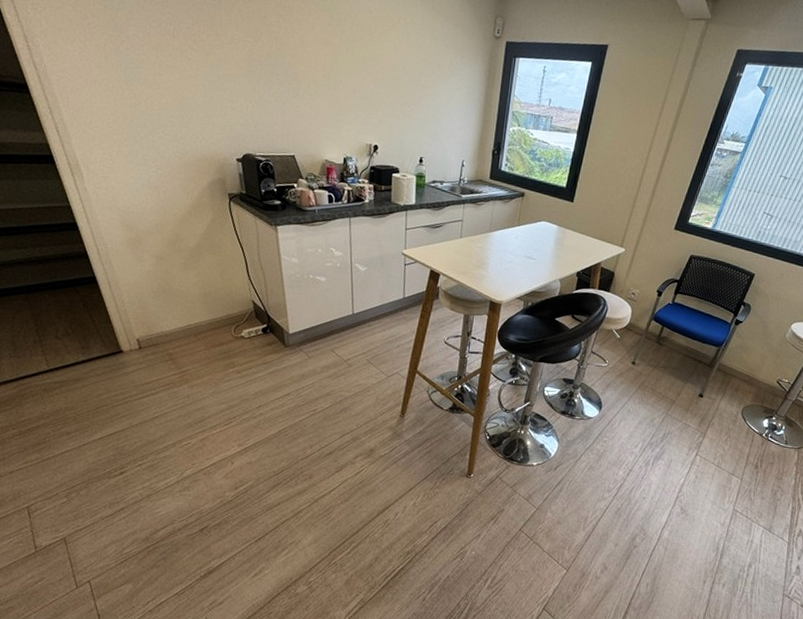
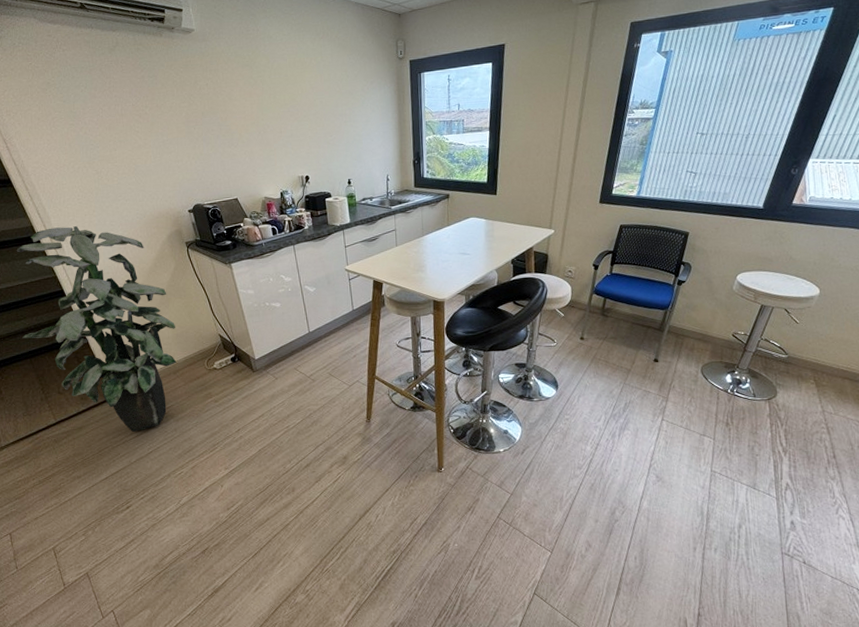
indoor plant: none [19,149,204,393] -> present [16,226,177,432]

